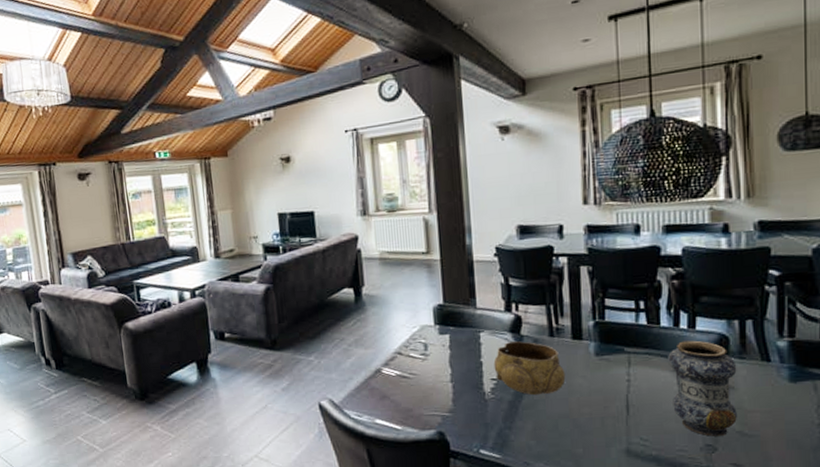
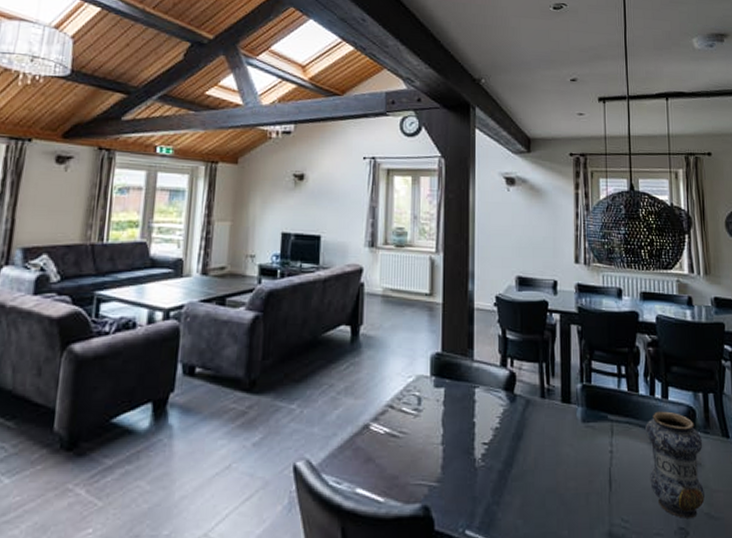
decorative bowl: present [493,341,566,396] -> none [486,401,554,465]

